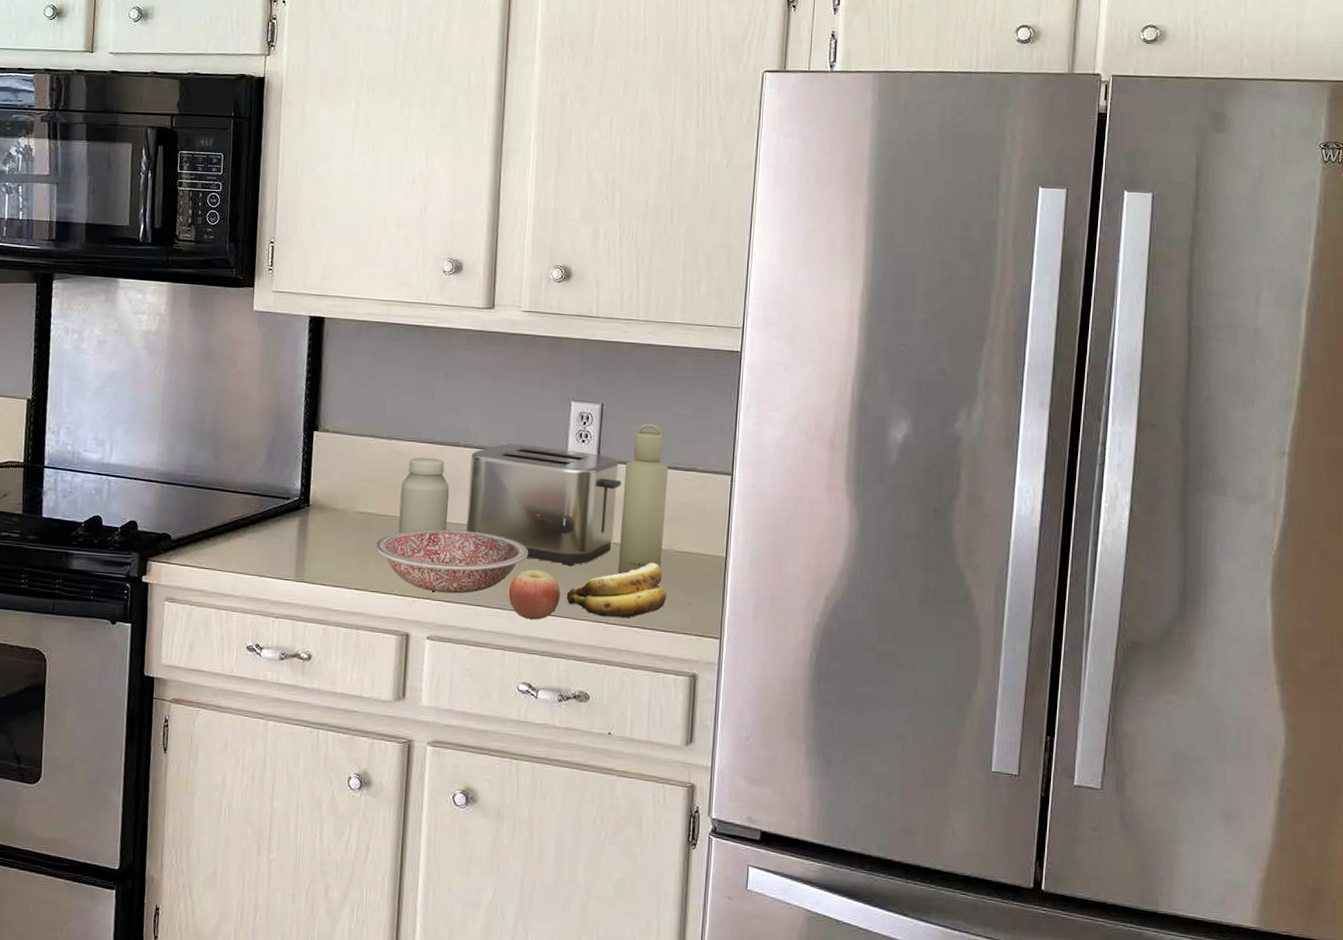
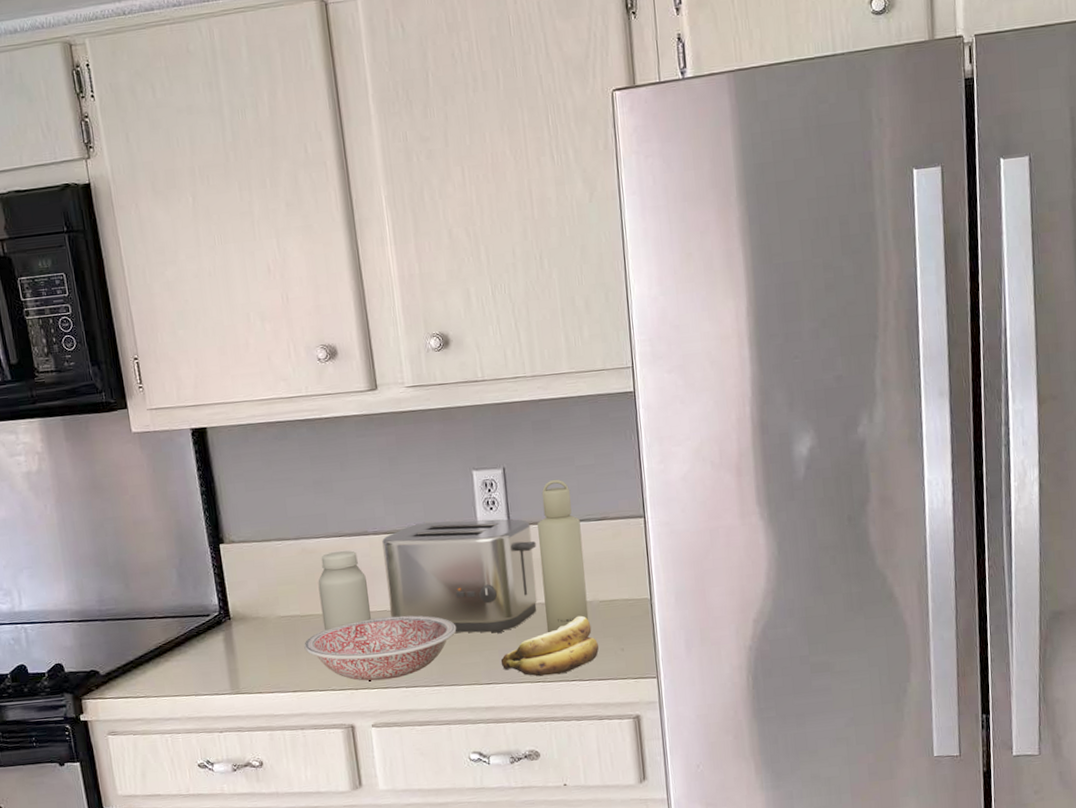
apple: present [508,569,560,621] -> none [443,642,495,692]

